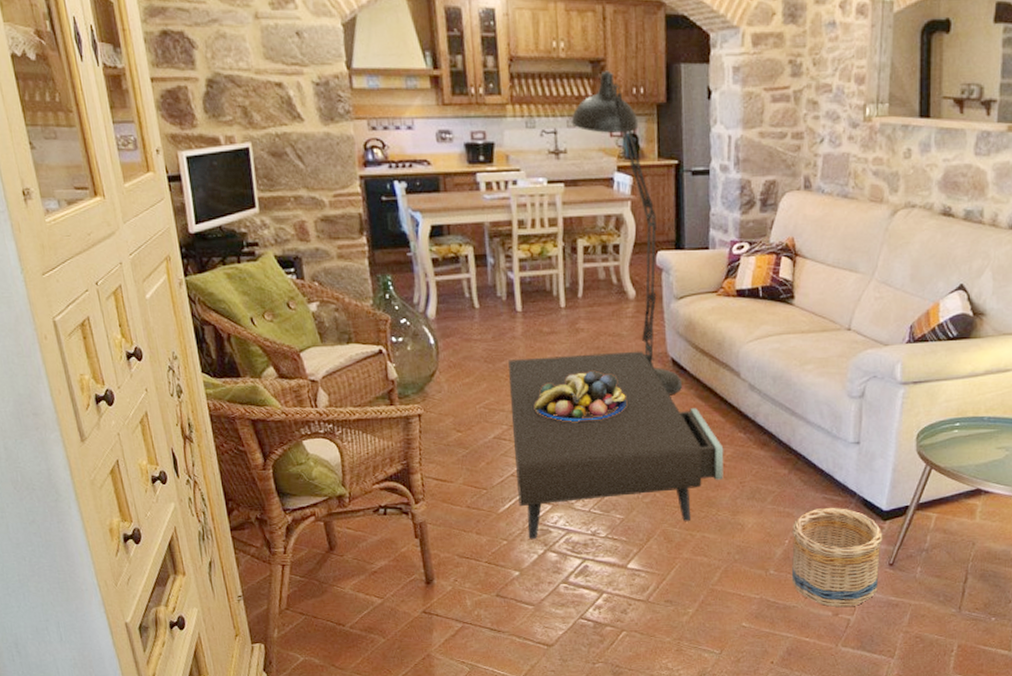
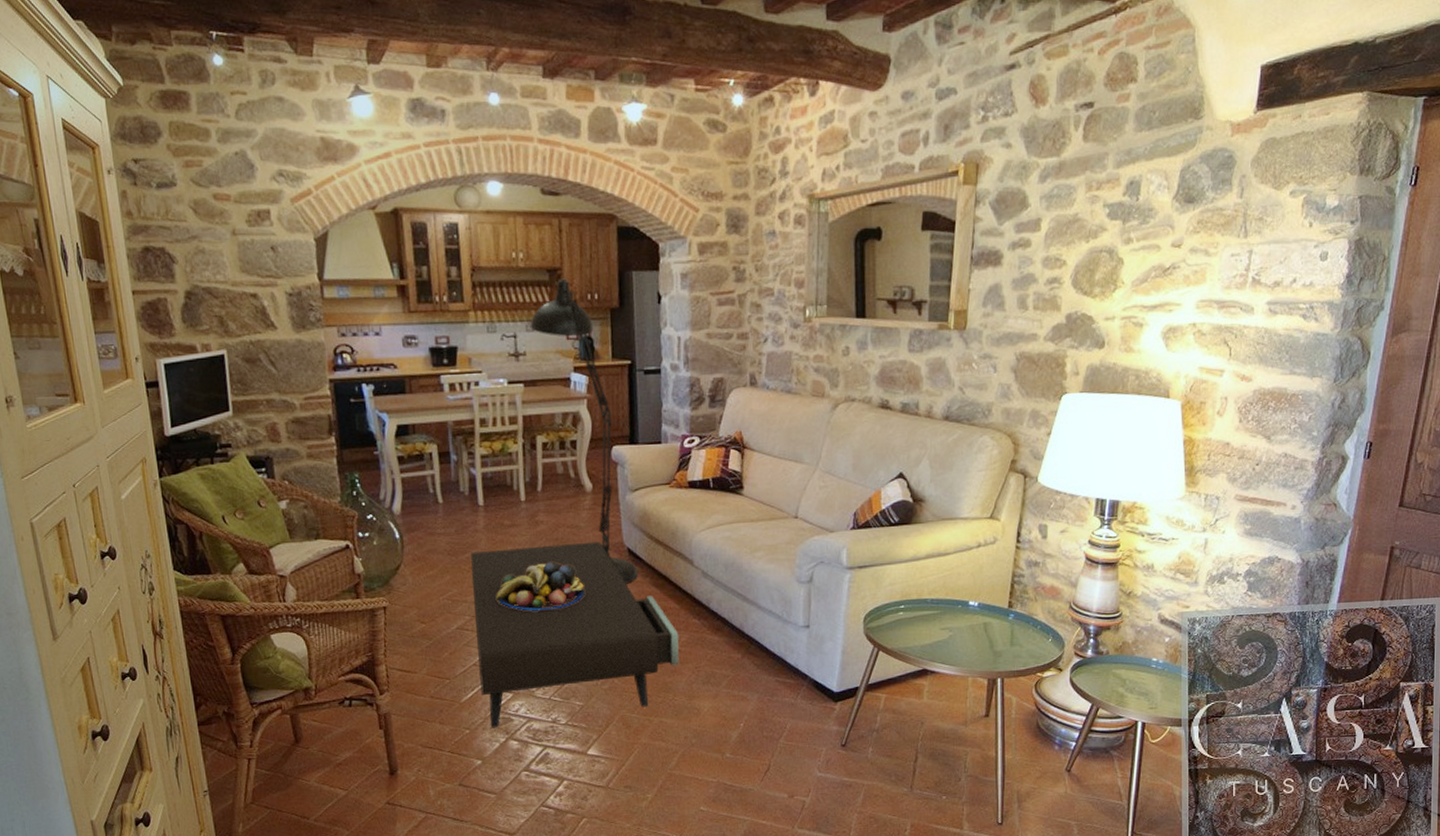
basket: present [791,507,883,608] -> none [746,690,835,790]

